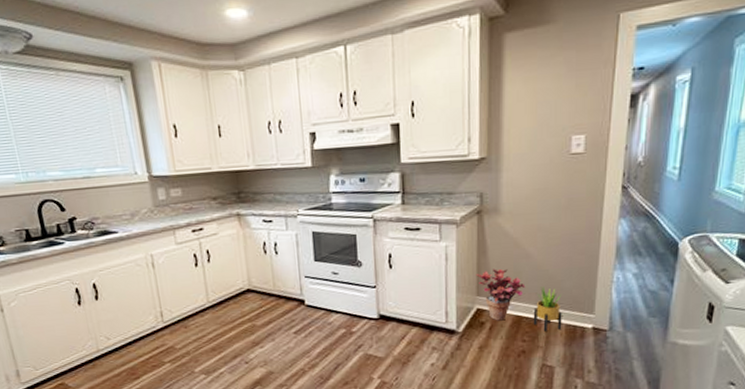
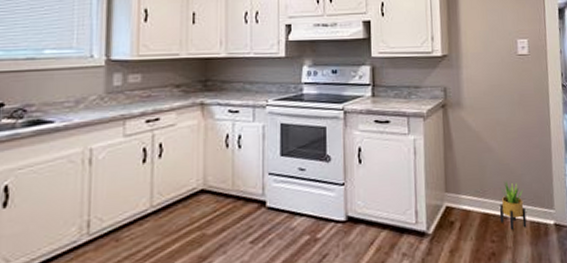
potted plant: present [476,269,525,321] -> none [443,163,490,220]

